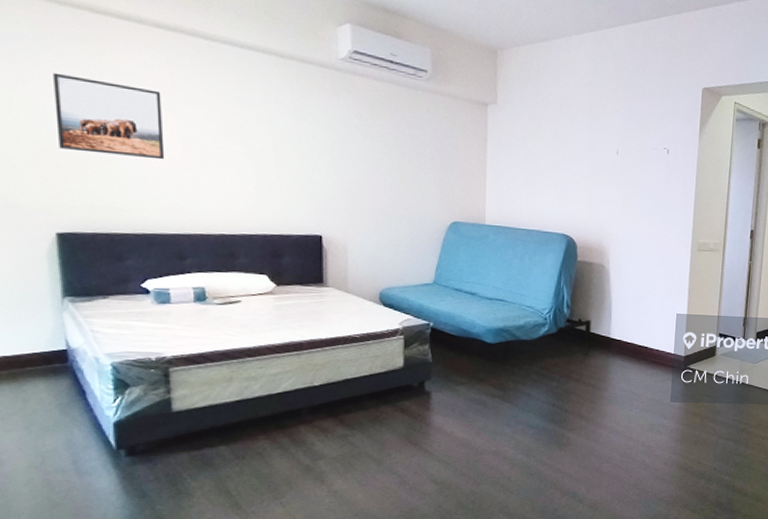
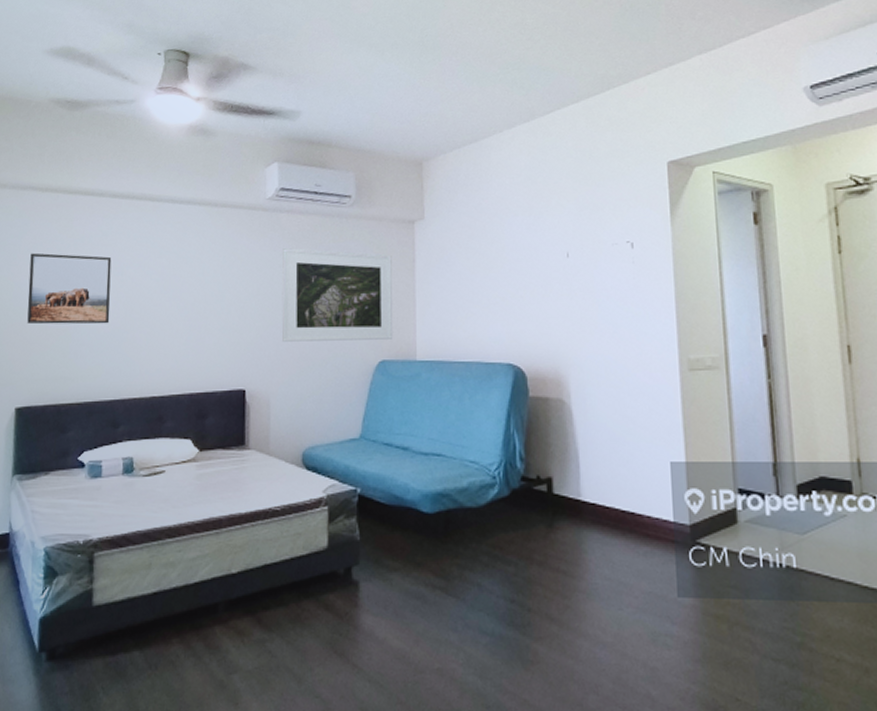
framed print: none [357,110,466,205] -> present [281,248,394,342]

